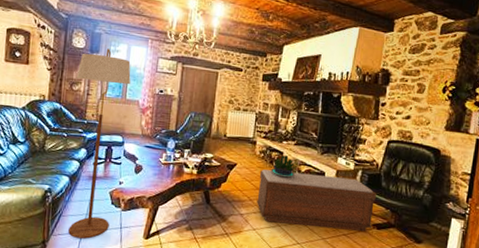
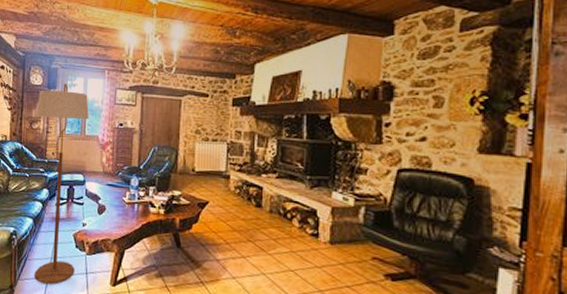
bench: present [257,169,376,231] -> none [235,208,387,283]
potted plant: present [270,155,298,178] -> none [249,190,282,217]

